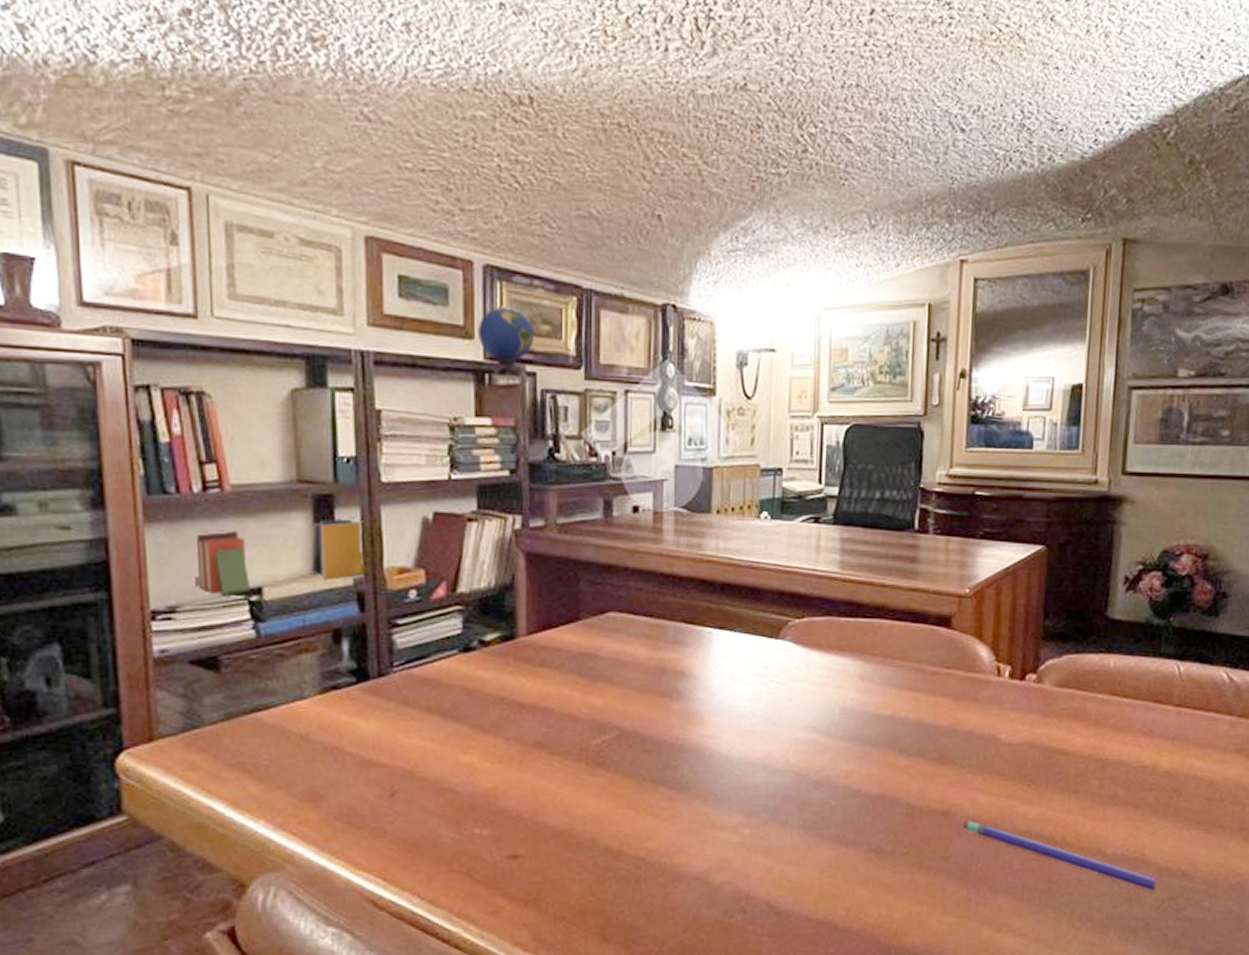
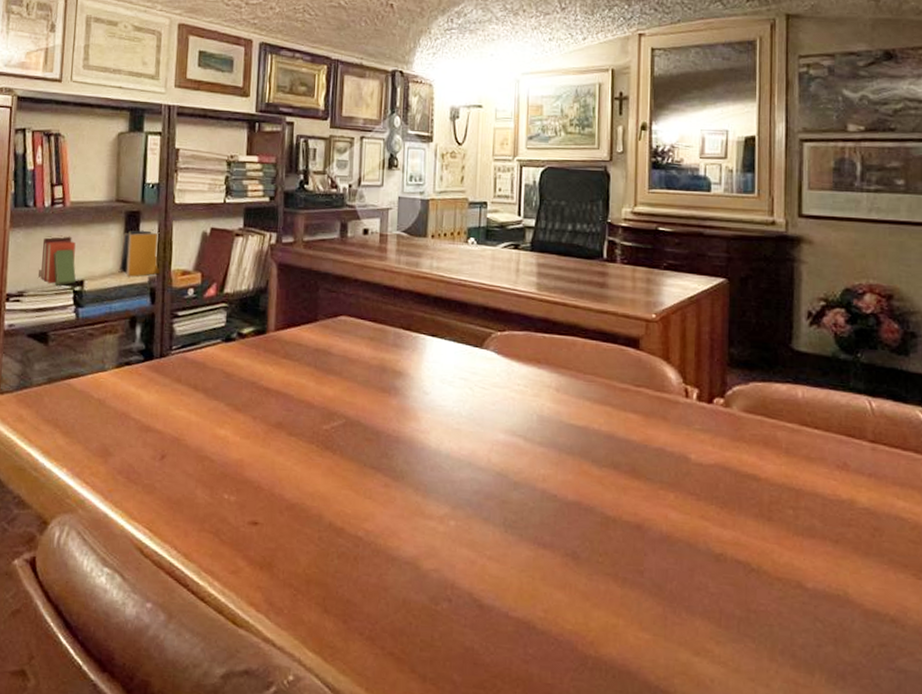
globe: present [478,306,534,376] -> none [253,72,294,125]
pen: present [963,820,1157,892] -> none [657,536,863,636]

